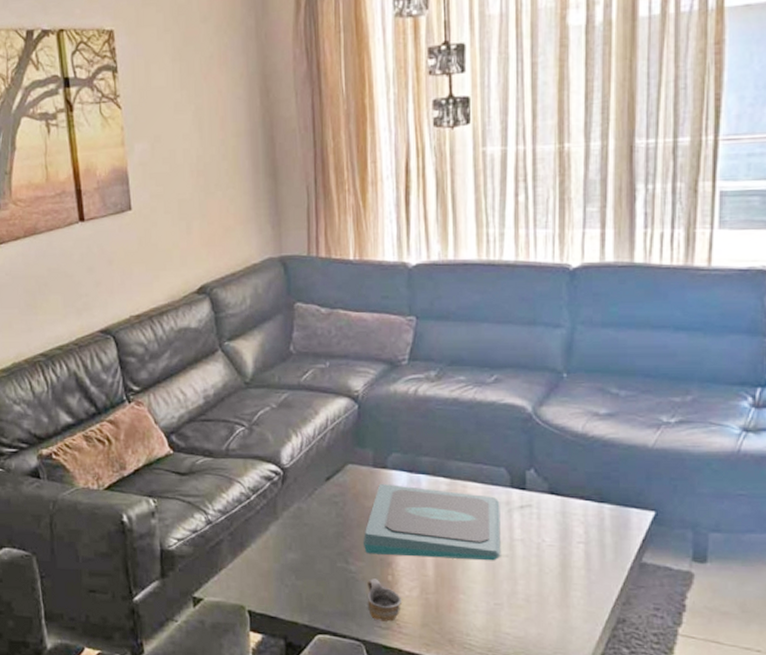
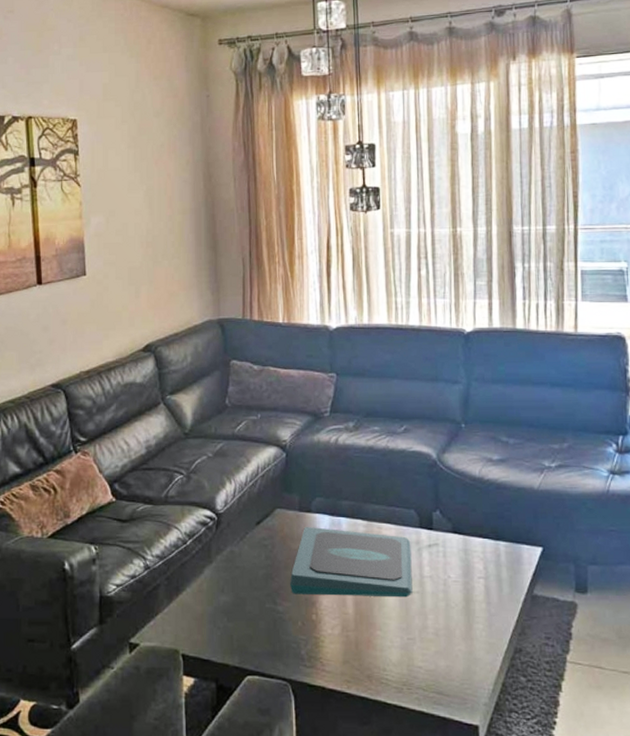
cup: present [367,578,401,622] -> none [293,618,324,660]

